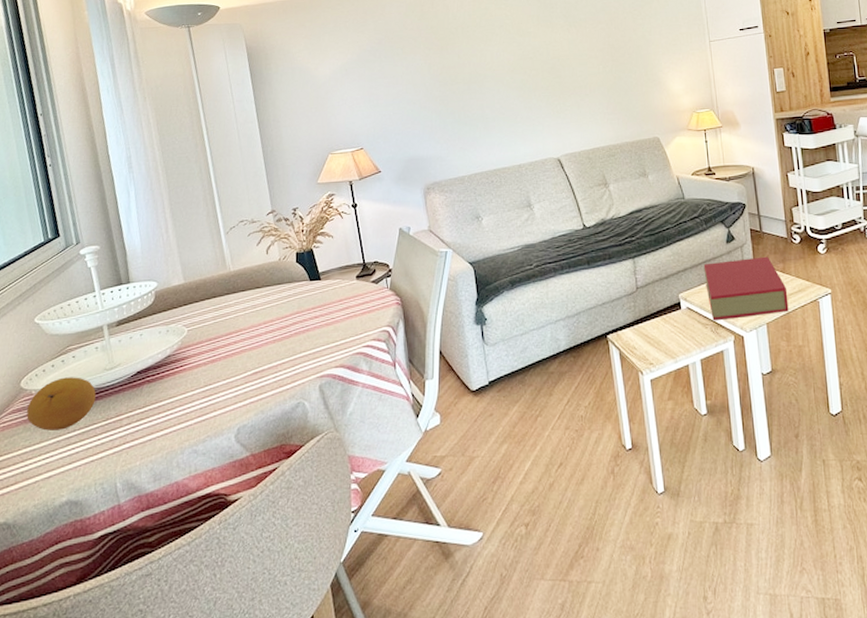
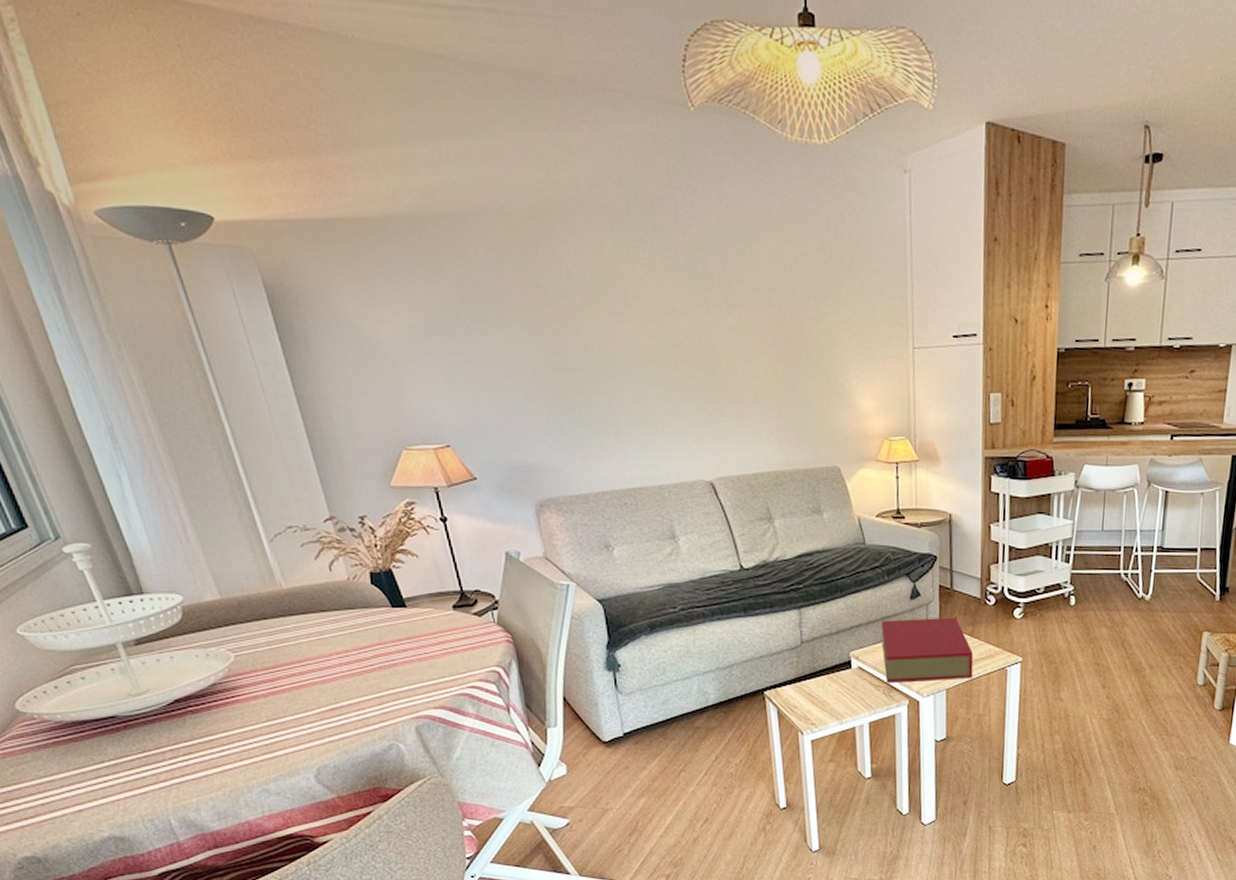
fruit: present [27,377,96,431] -> none [32,701,124,760]

